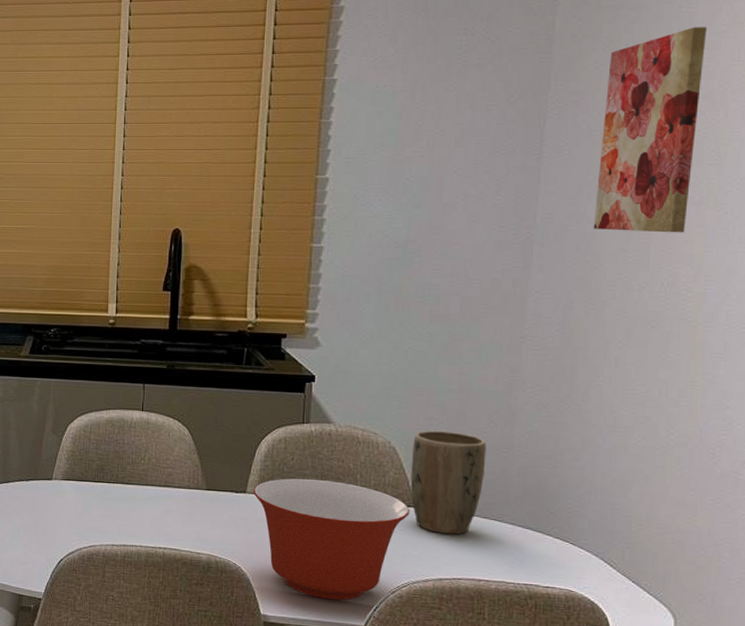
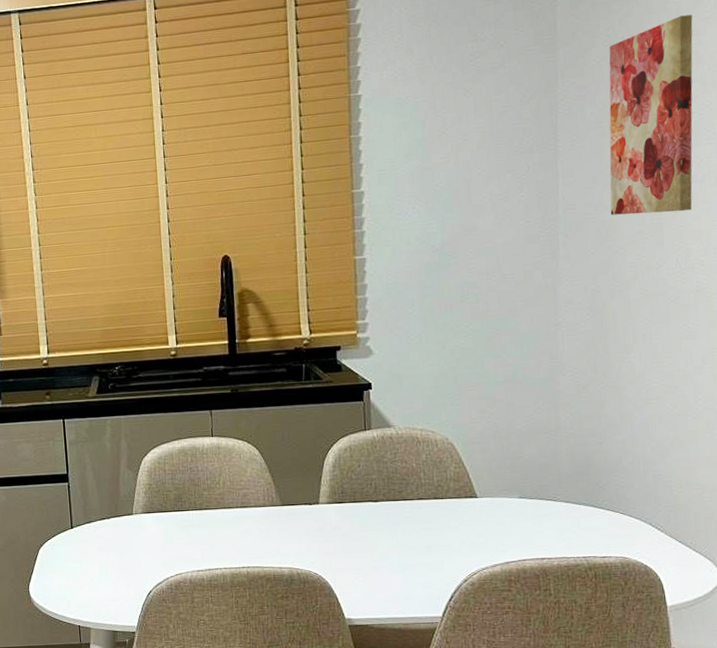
mixing bowl: present [253,478,410,601] -> none [325,482,473,596]
plant pot: present [410,430,486,535] -> none [468,421,537,520]

